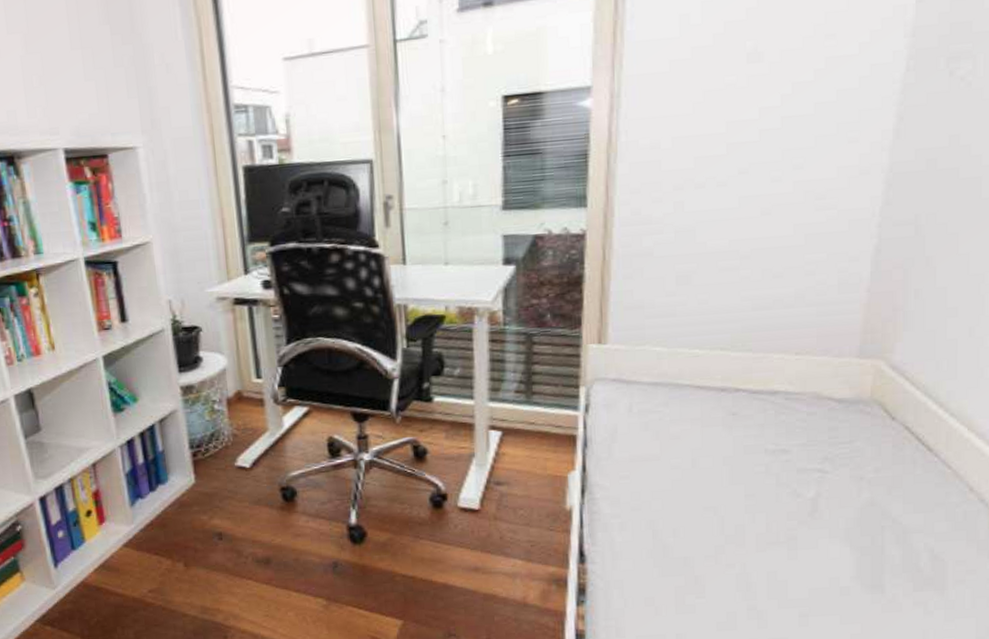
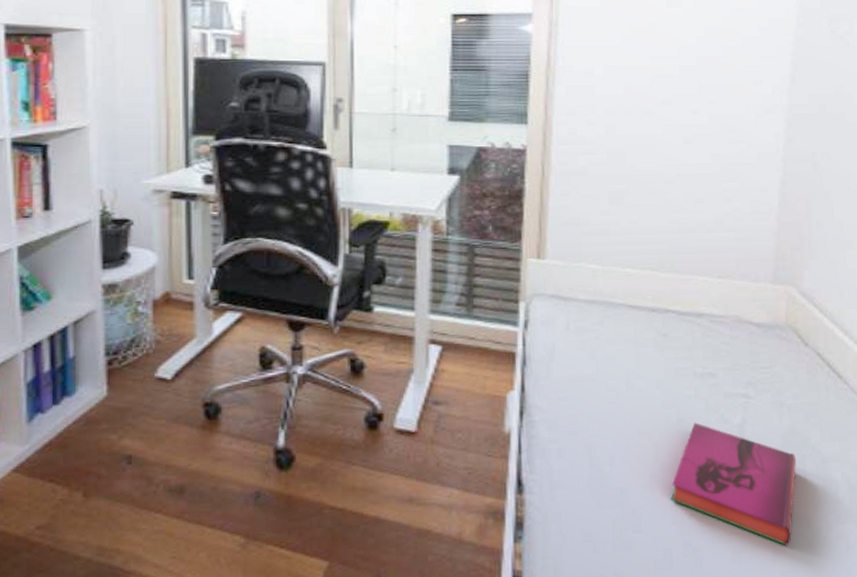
hardback book: none [736,497,873,611] -> present [670,422,796,546]

